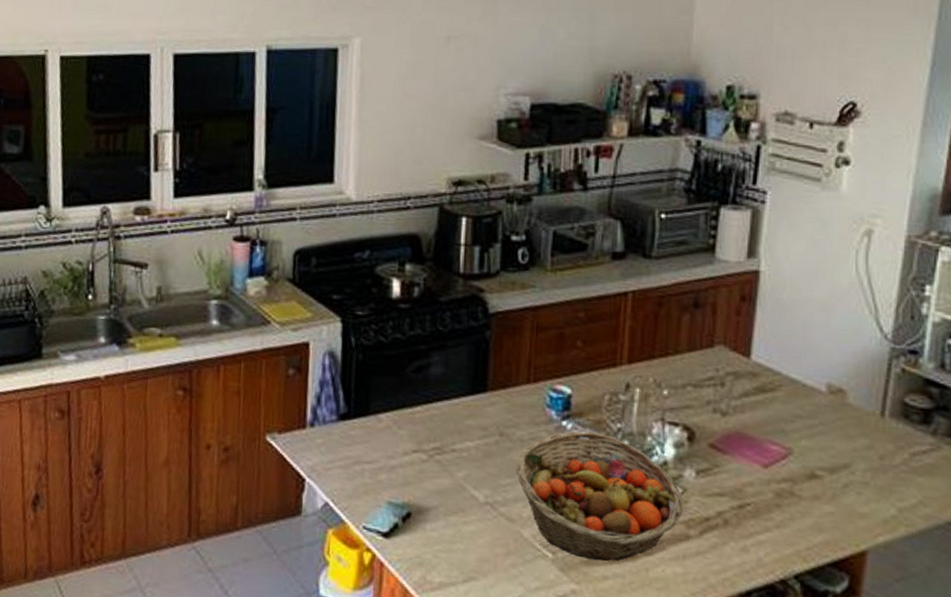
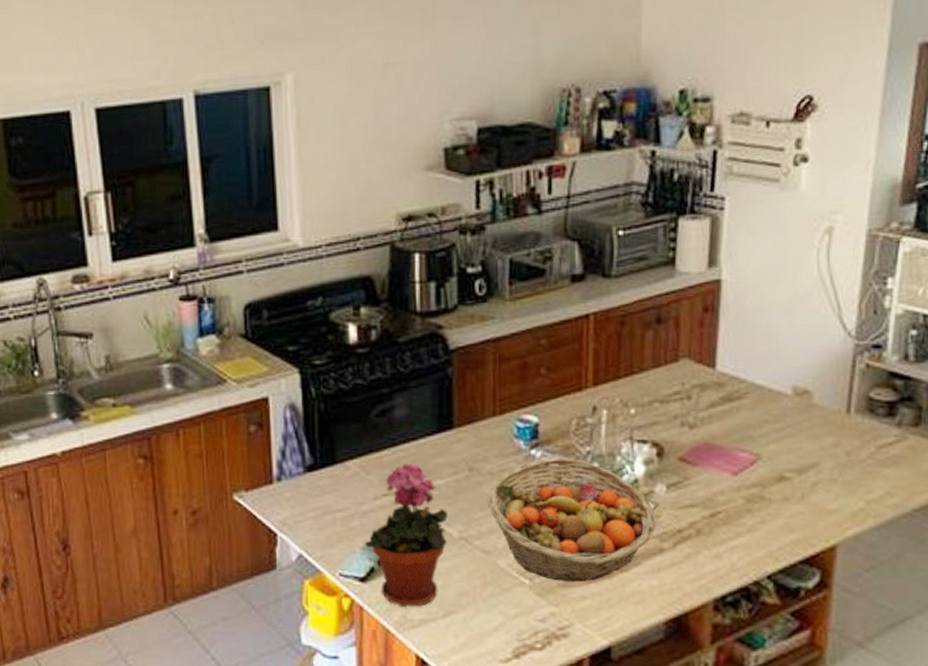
potted plant: none [390,422,475,569] -> present [364,464,448,608]

